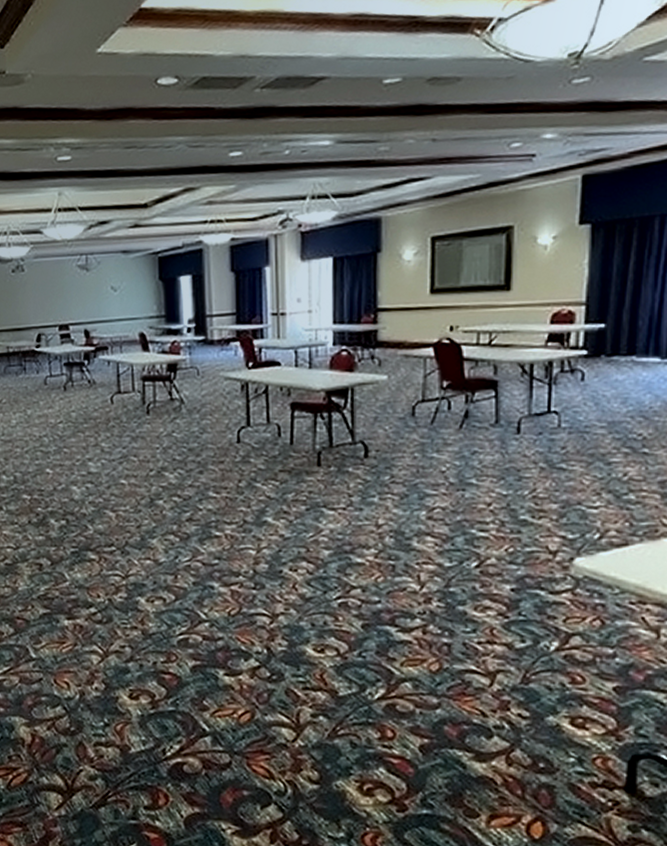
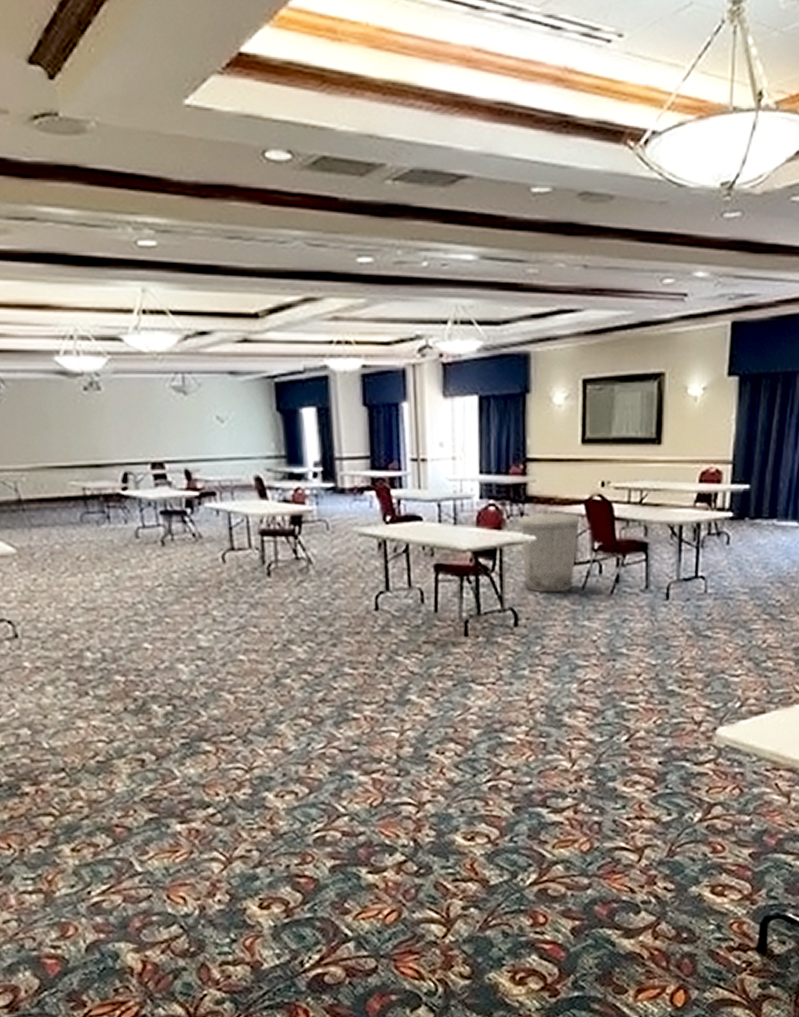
trash can: none [369,352,429,427] -> present [518,509,581,593]

